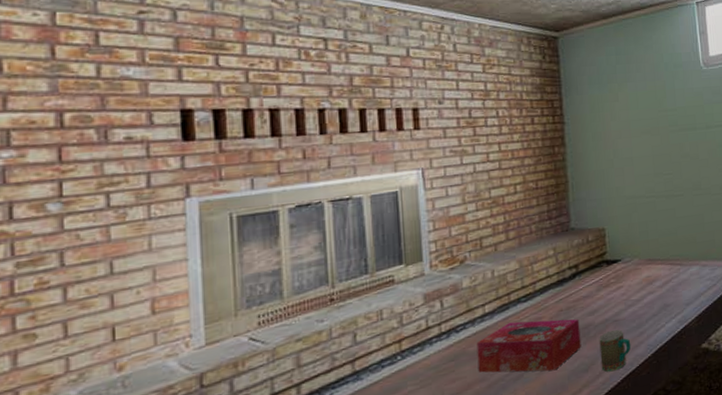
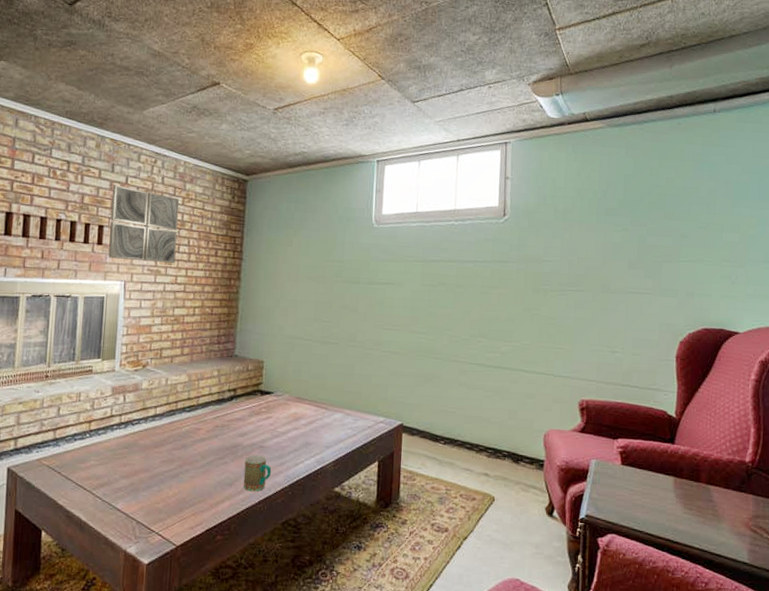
wall art: none [391,59,484,145] -> present [108,185,179,263]
tissue box: present [476,319,581,373] -> none [144,427,231,478]

